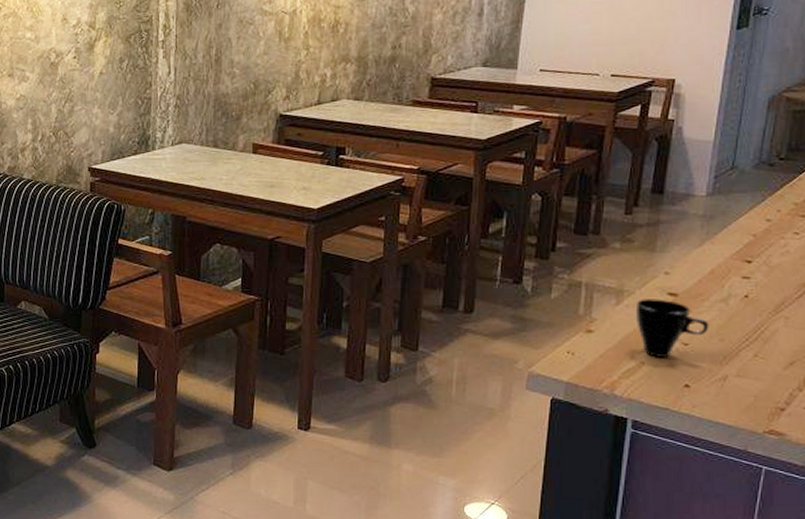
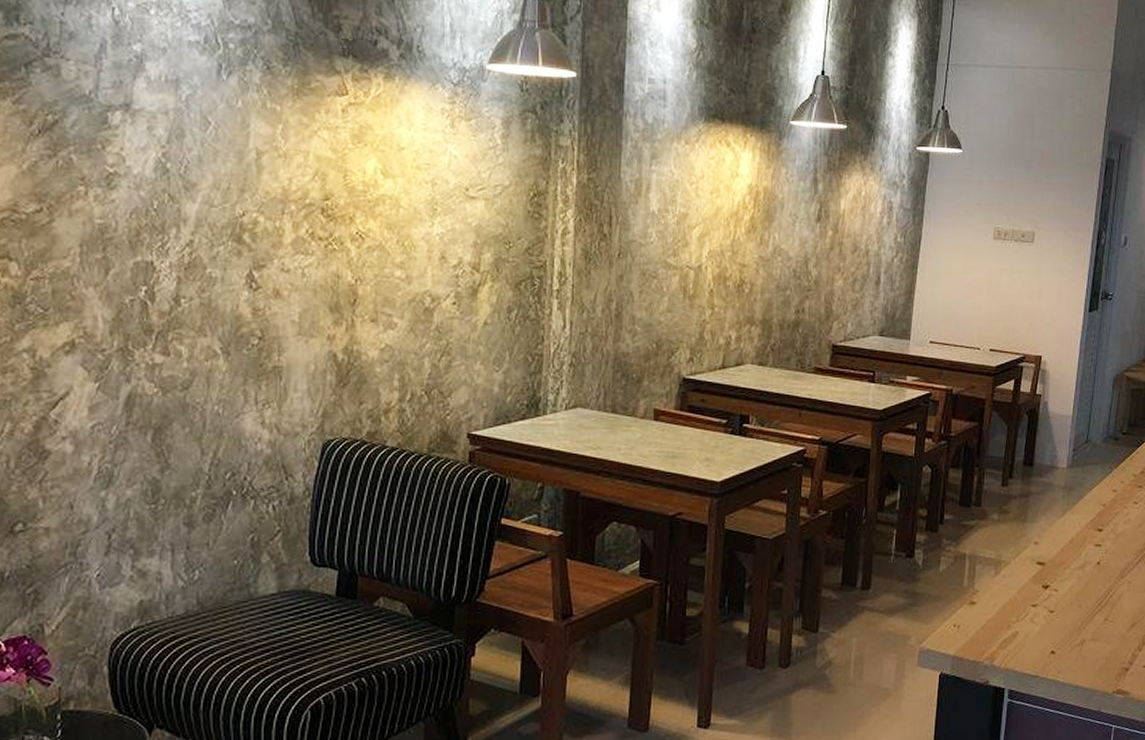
cup: present [635,299,710,358] -> none [1010,568,1070,627]

